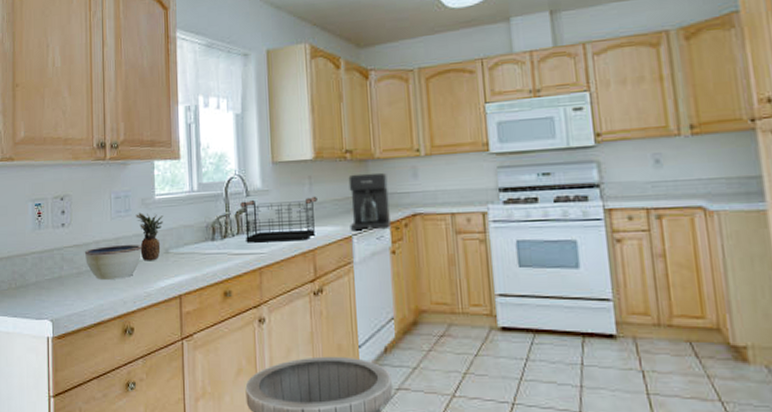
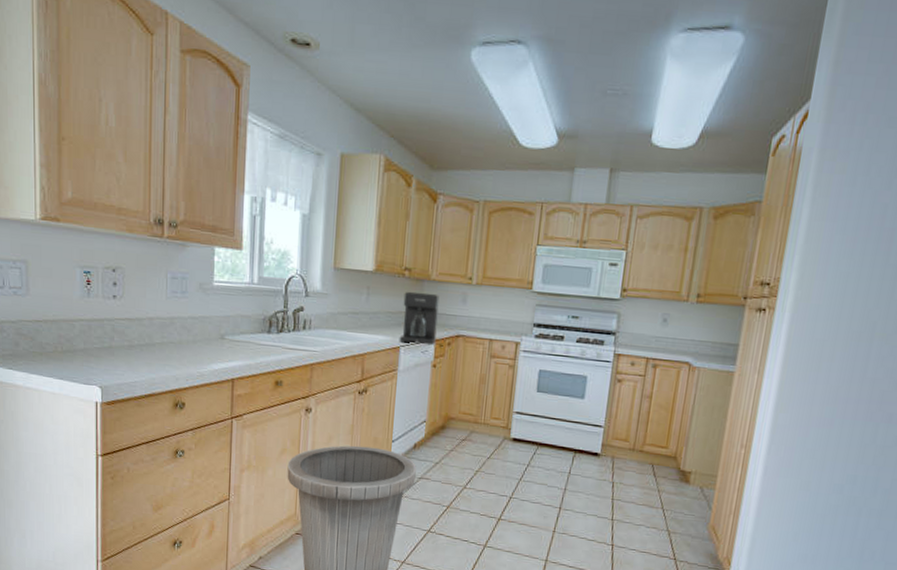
bowl: present [84,244,143,280] -> none [137,323,198,357]
fruit: present [135,213,164,261] -> none [192,296,221,345]
dish rack: present [240,196,317,243] -> none [299,300,373,345]

